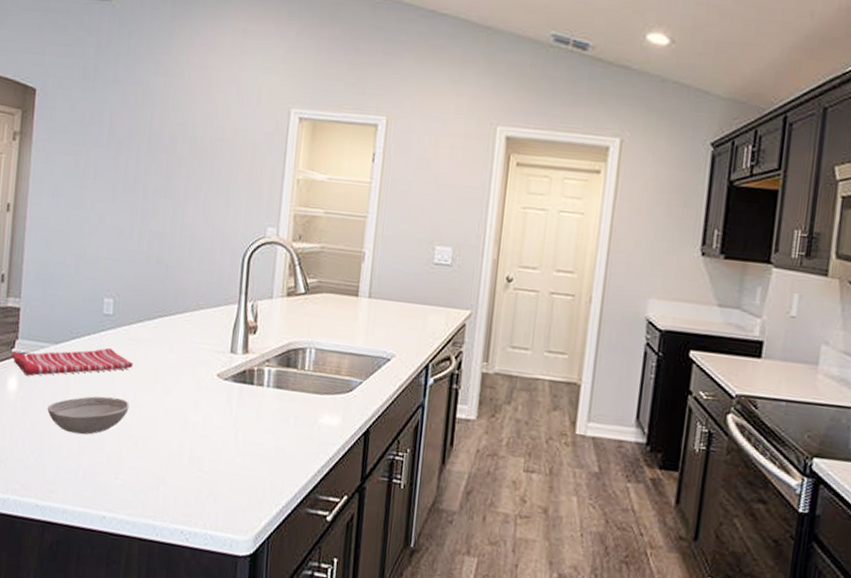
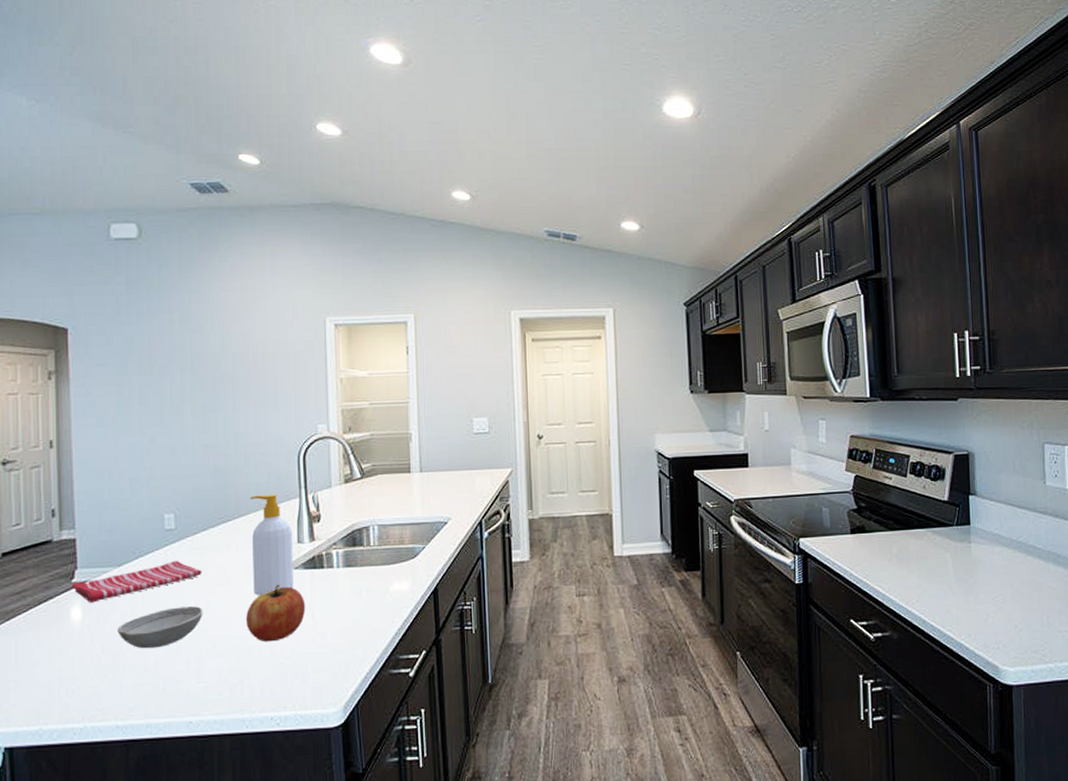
fruit: none [168,392,230,452] -> present [245,584,306,642]
soap bottle: none [180,293,227,401] -> present [250,494,294,595]

